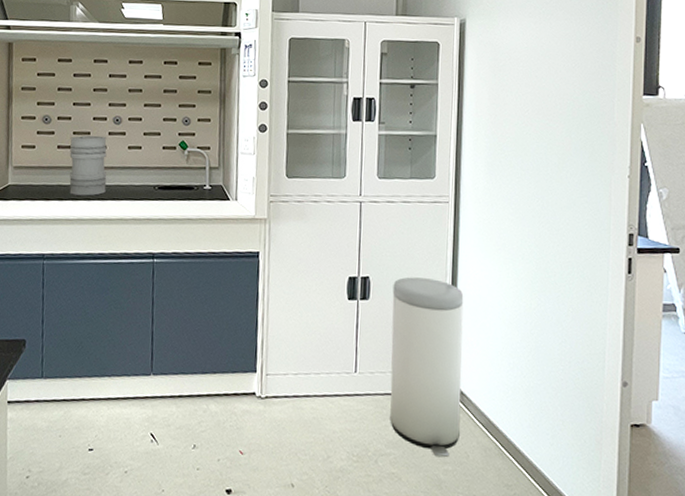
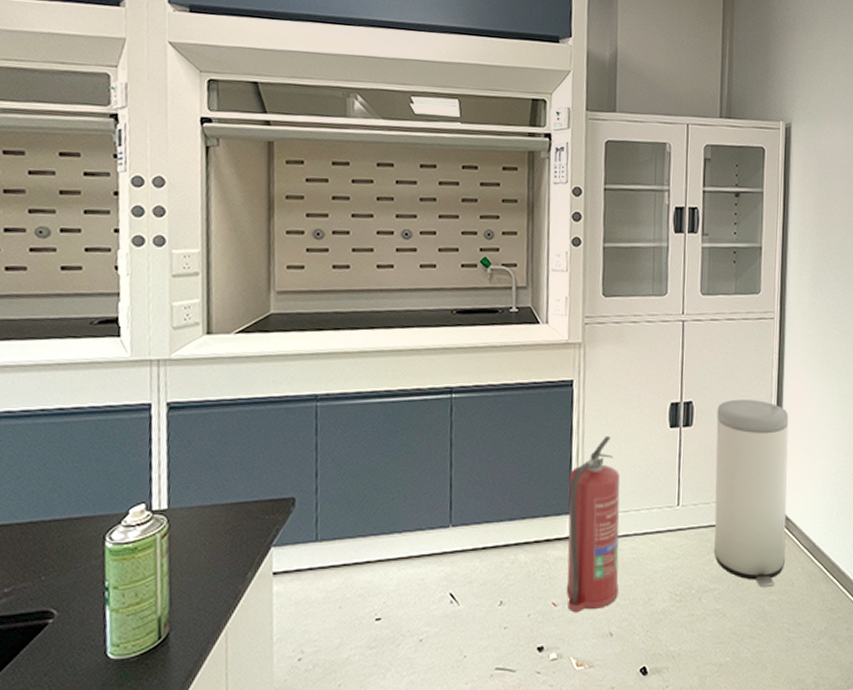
container: present [69,135,107,196] -> none [348,252,395,324]
fire extinguisher: none [252,303,302,463] -> present [566,435,620,613]

